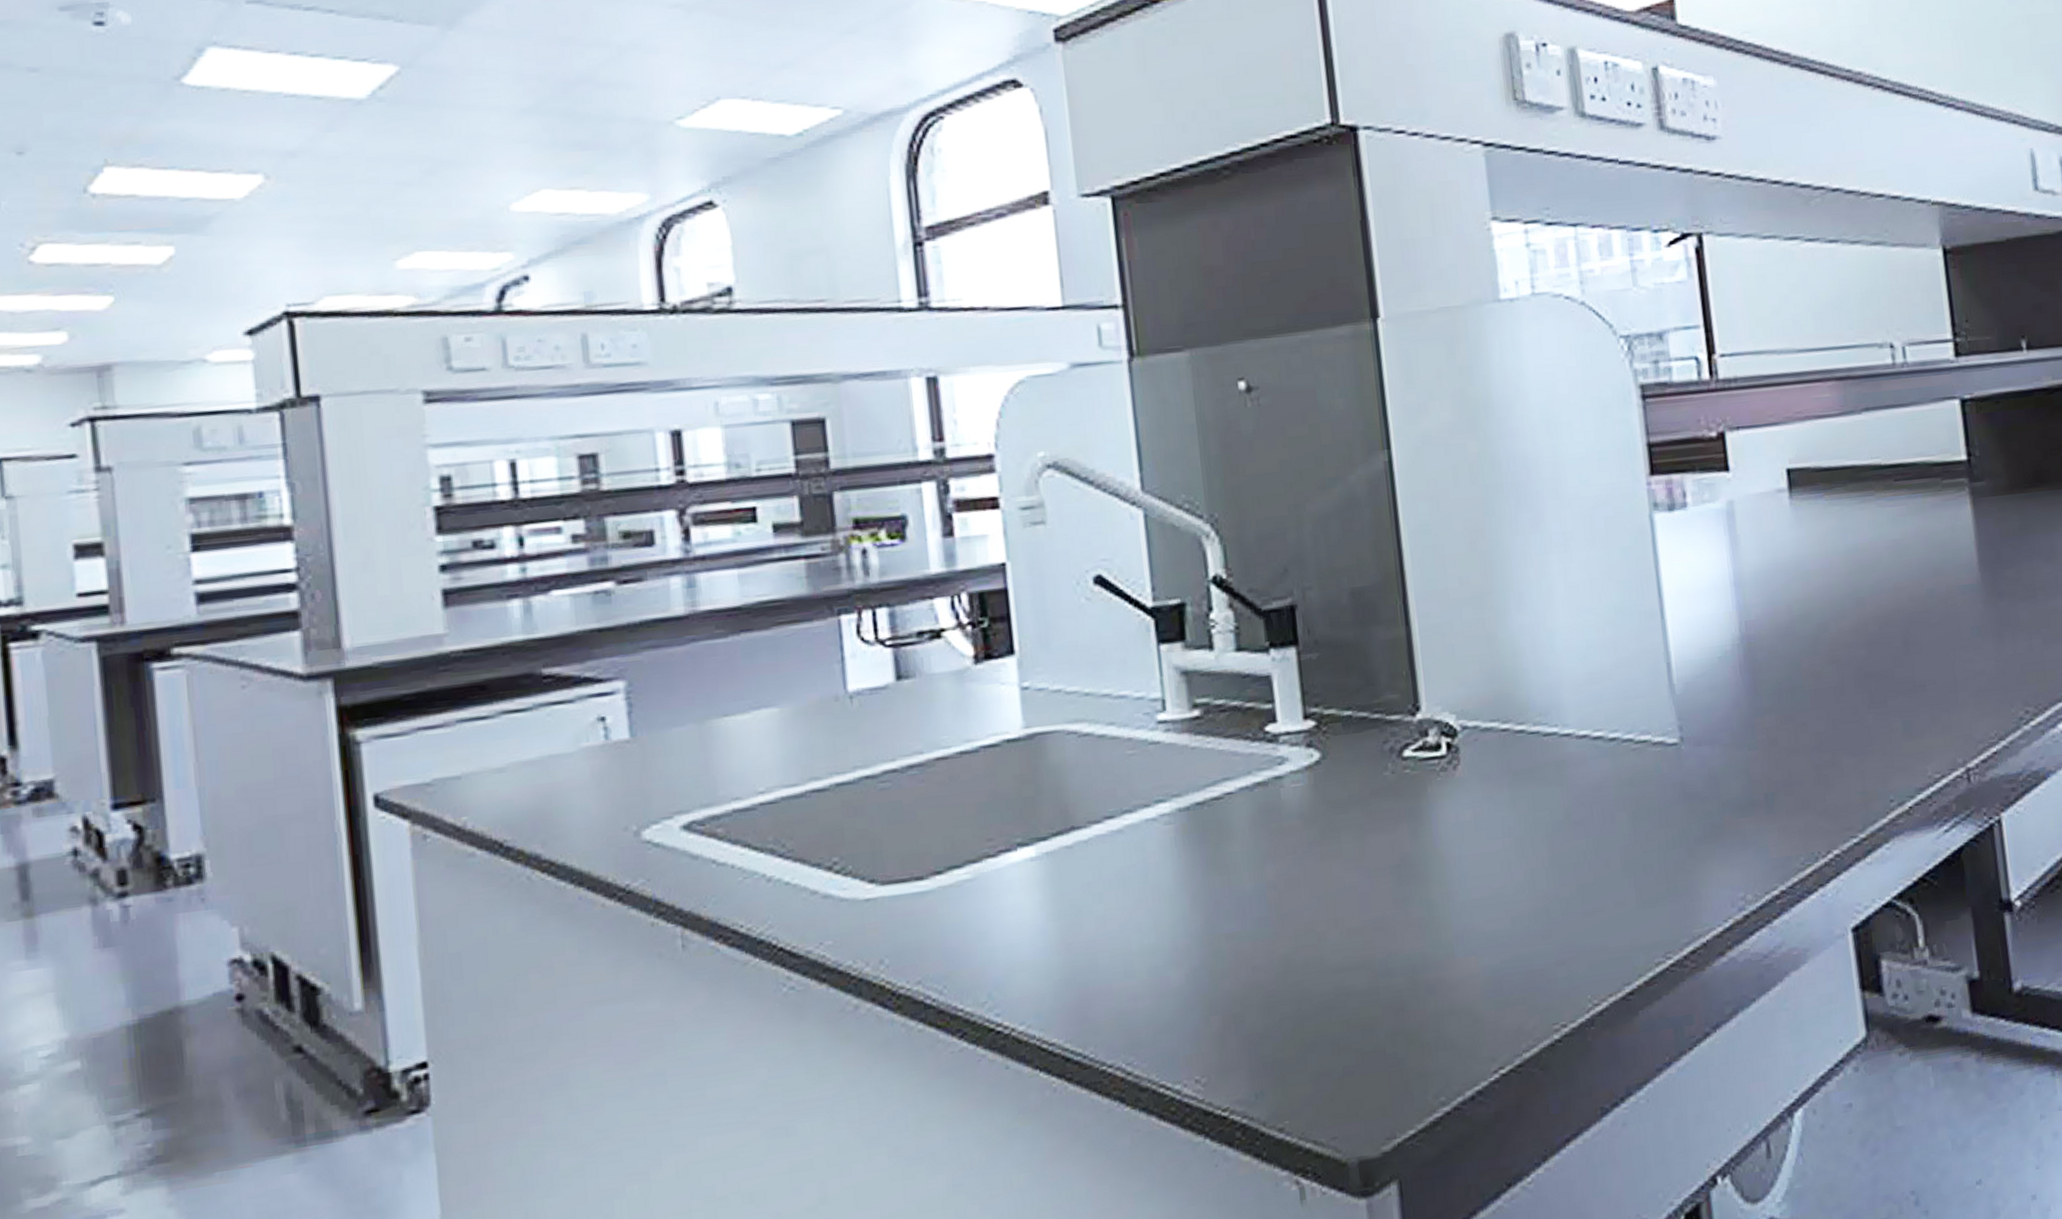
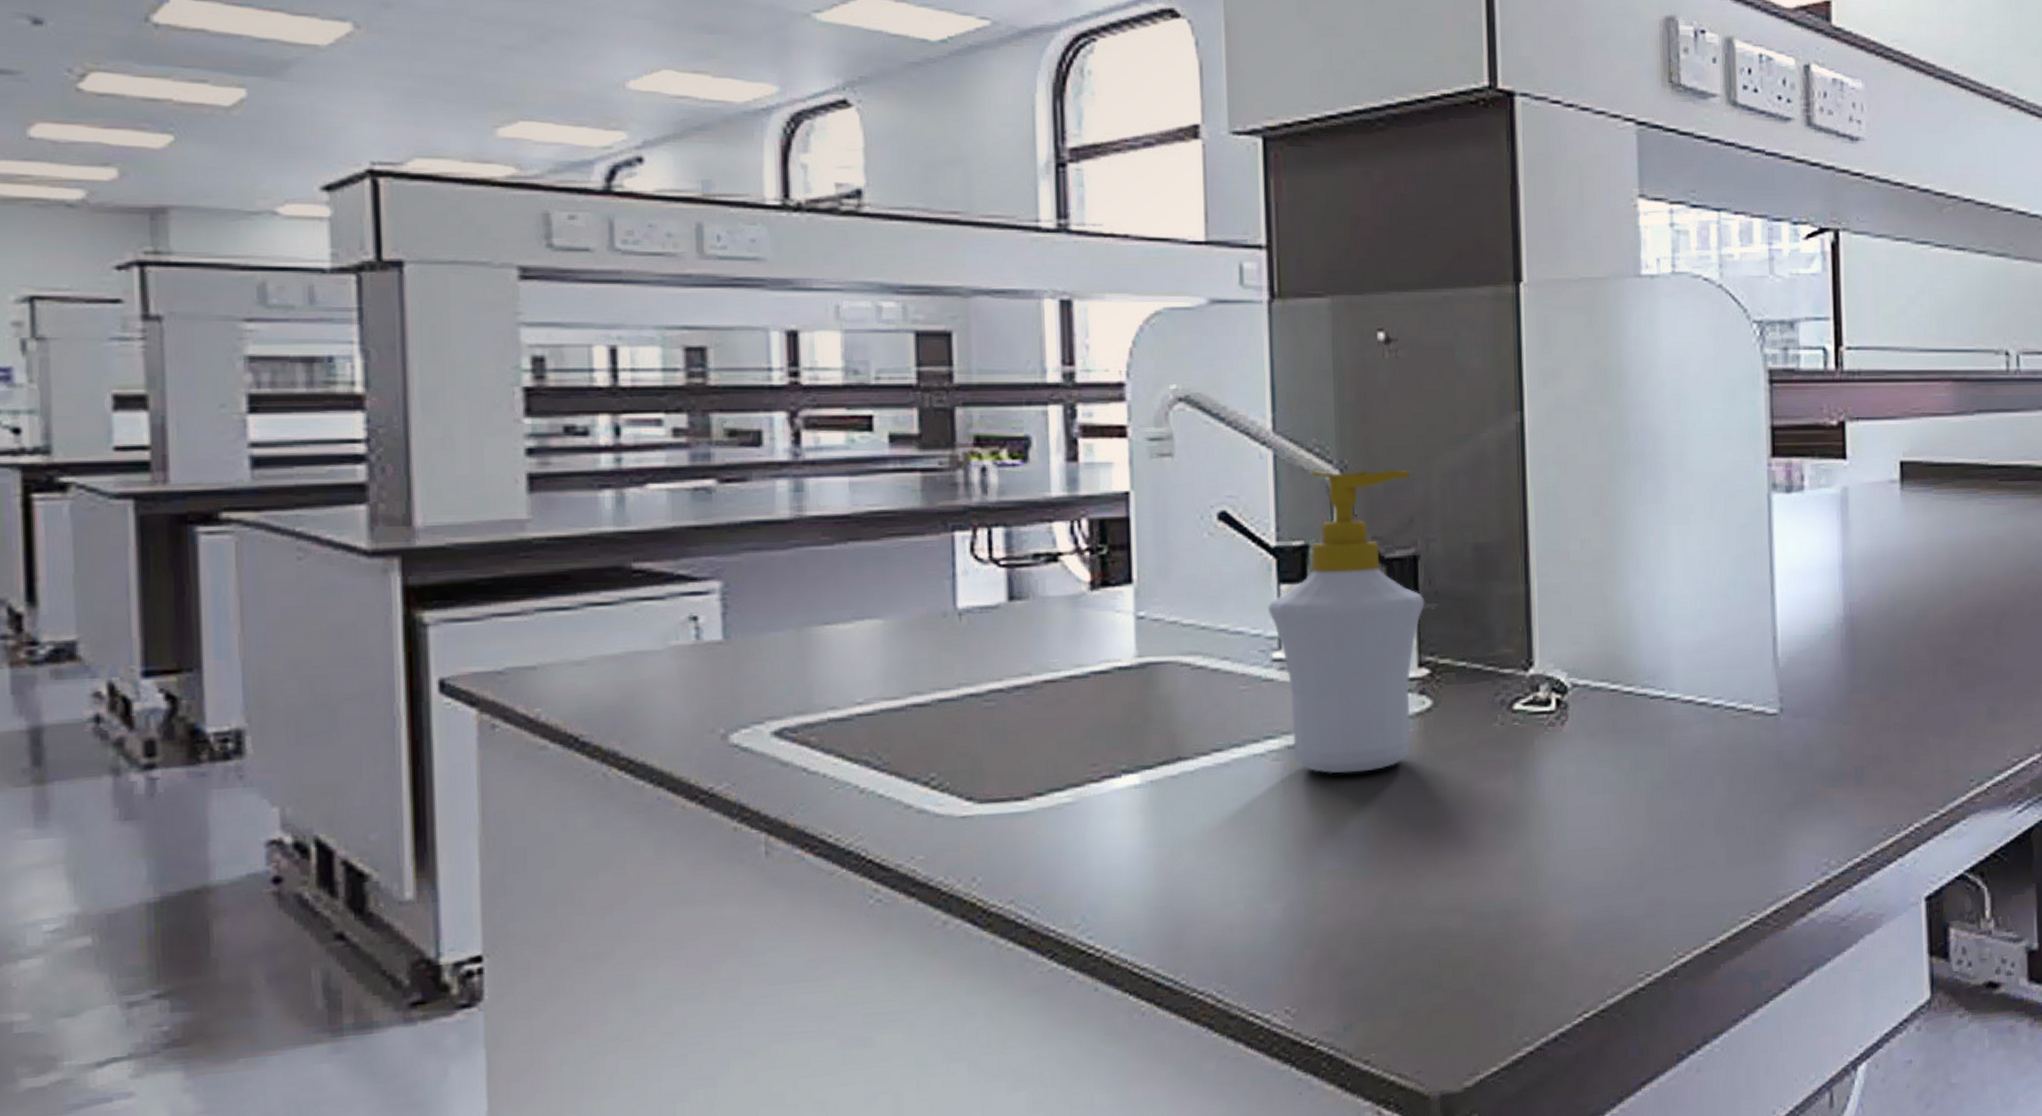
soap bottle: none [1148,519,1306,834] -> present [1267,469,1425,774]

